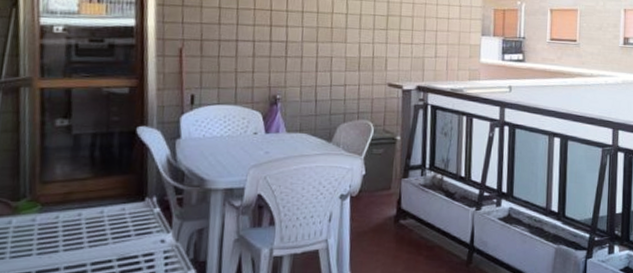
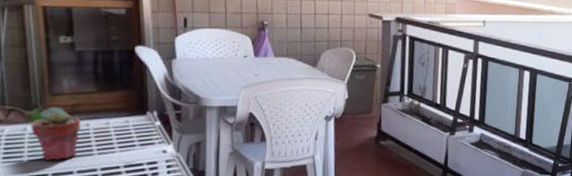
potted succulent: none [16,195,73,257] -> present [31,106,81,161]

